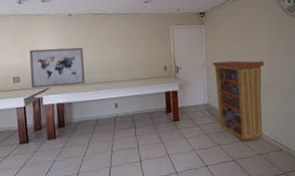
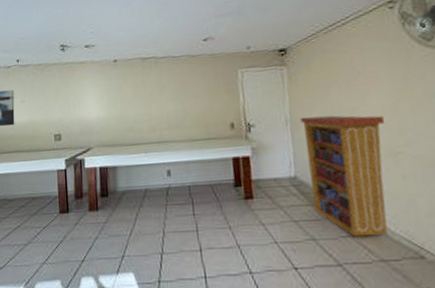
wall art: present [29,47,85,89] -> none [71,99,132,148]

